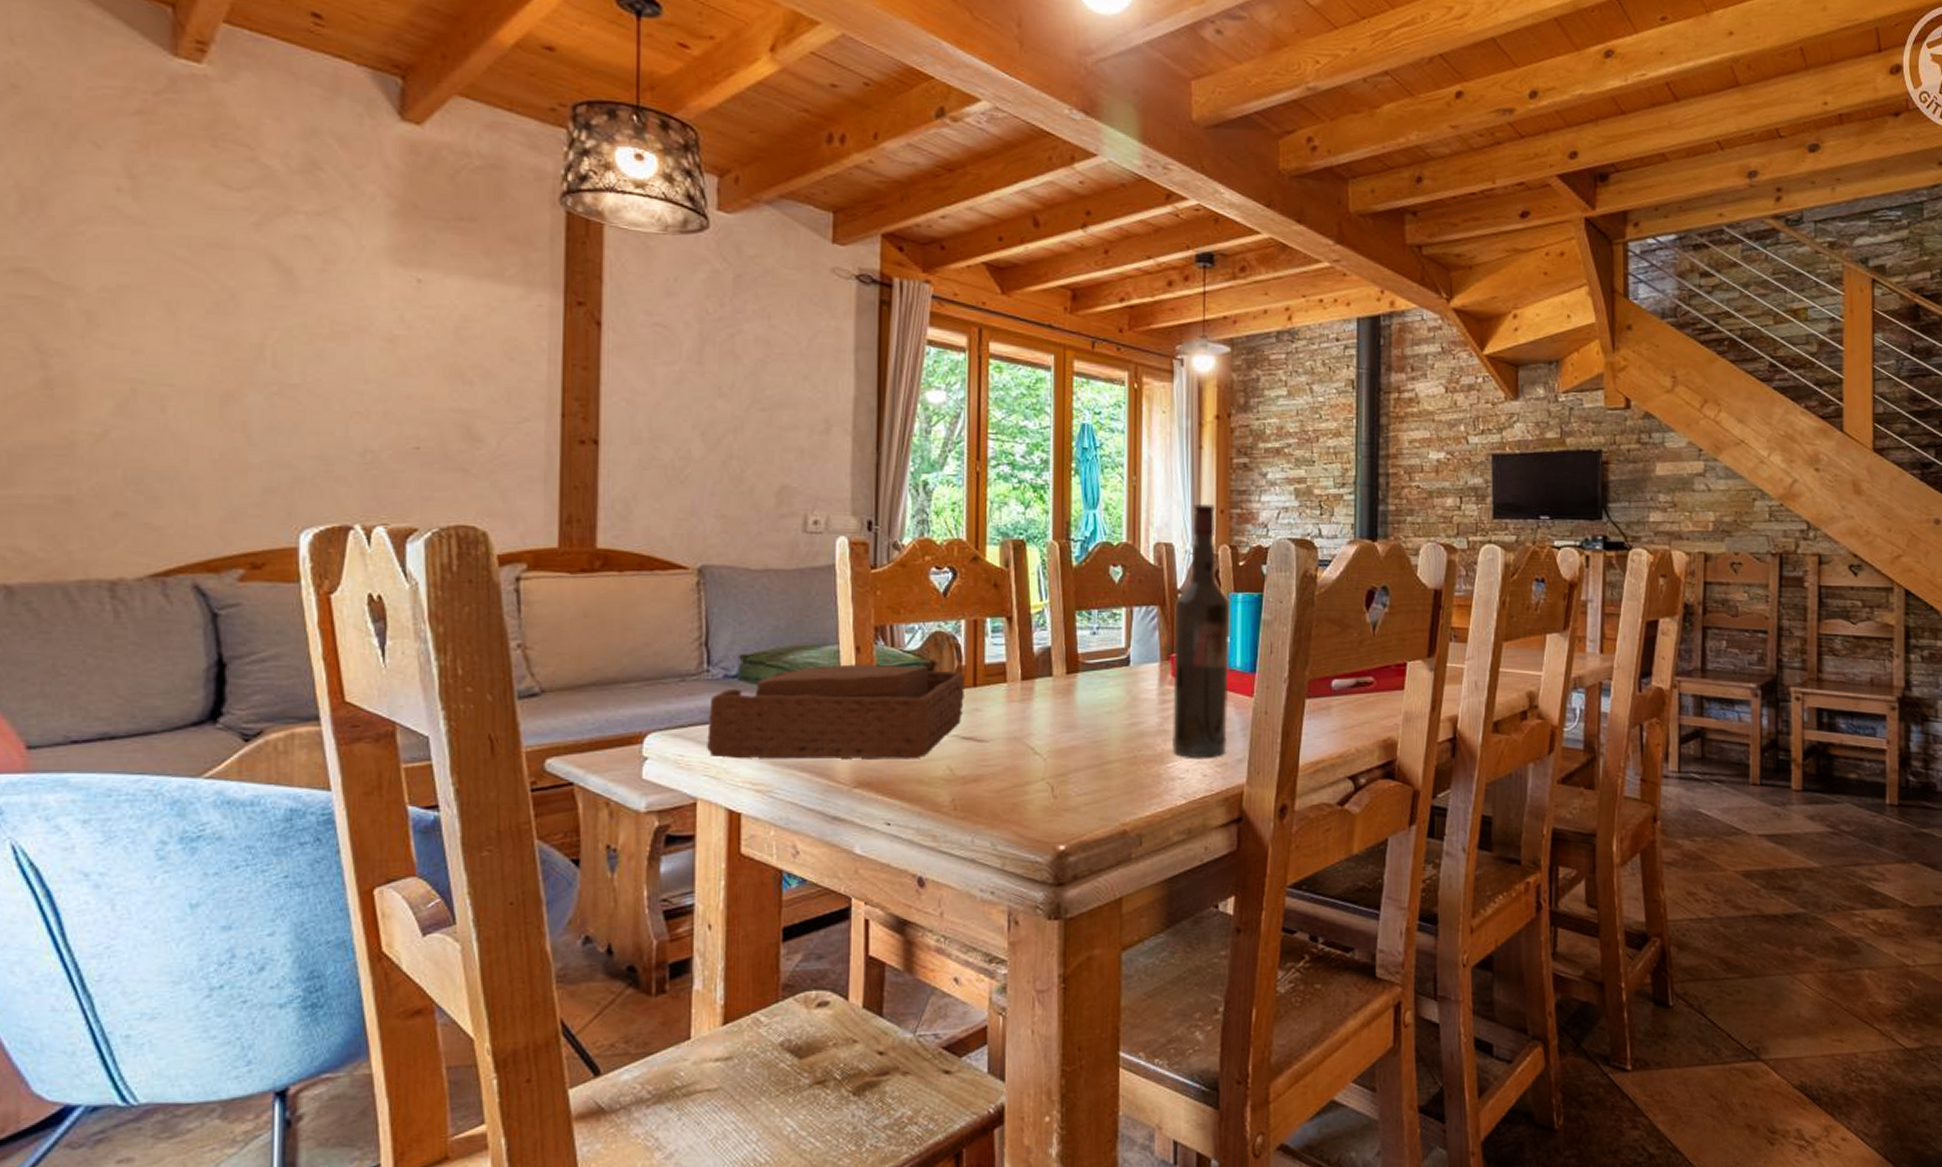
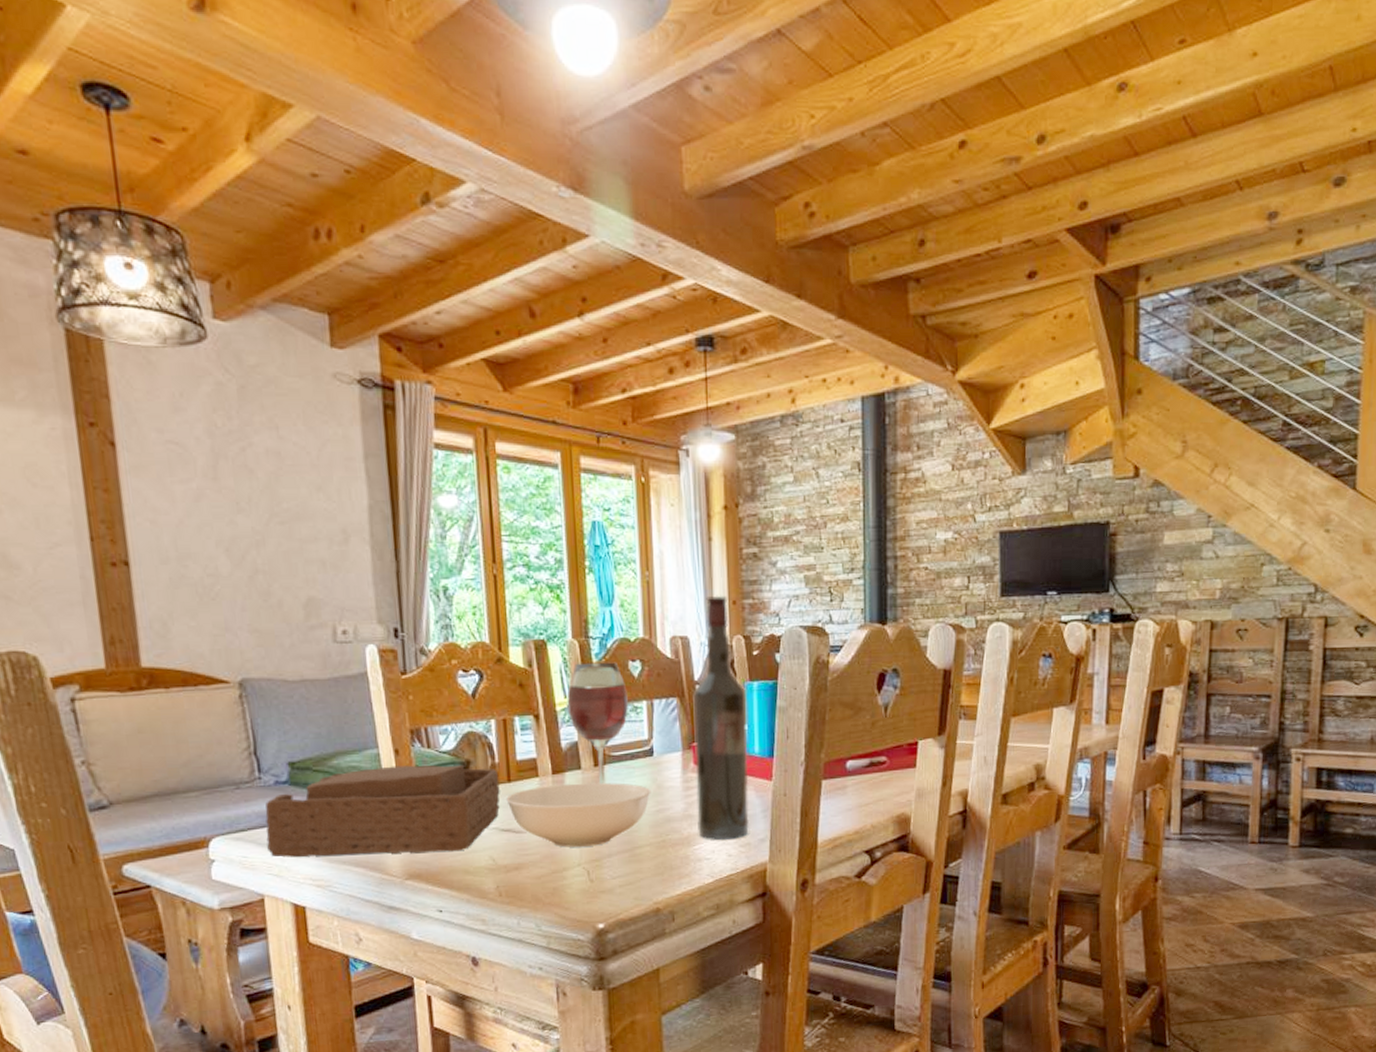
bowl: none [970,691,1125,760] -> present [506,782,651,848]
wineglass: none [1042,565,1106,694] -> present [566,662,628,785]

